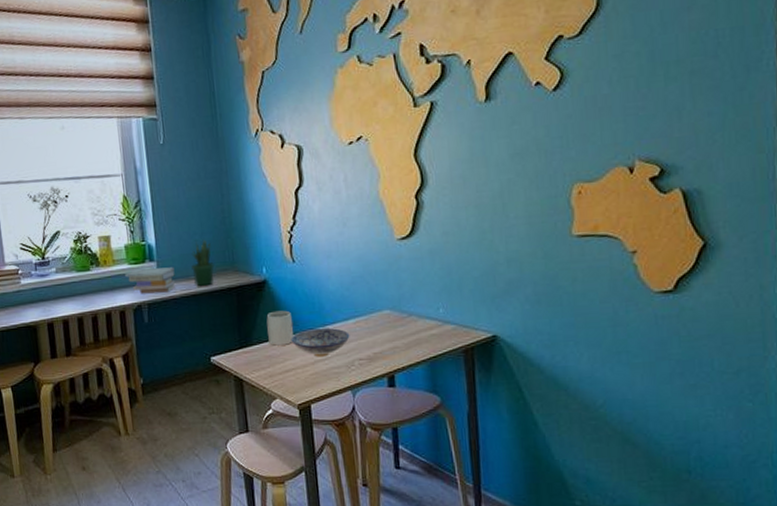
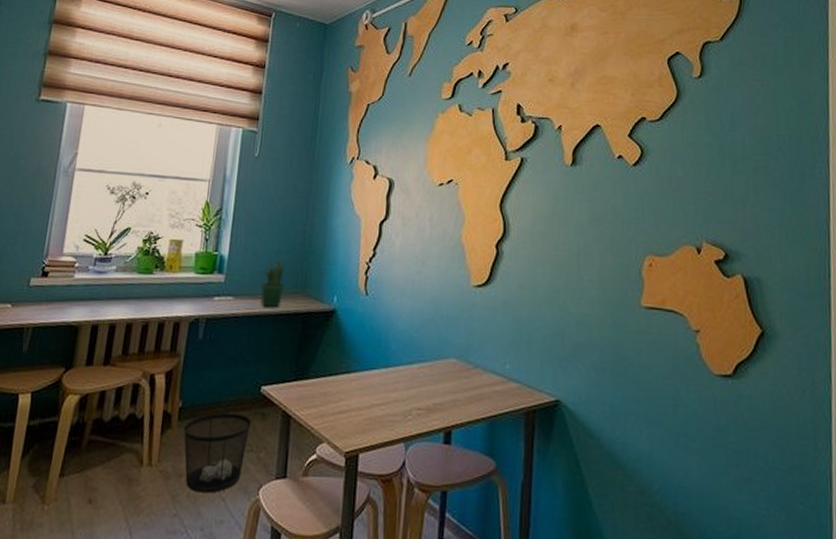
books: present [125,267,175,294] -> none [189,279,243,309]
waste bin: none [149,383,209,452] -> present [183,412,252,493]
mug: present [266,310,294,346] -> none [326,344,356,383]
bowl: present [291,328,350,357] -> none [350,368,412,402]

